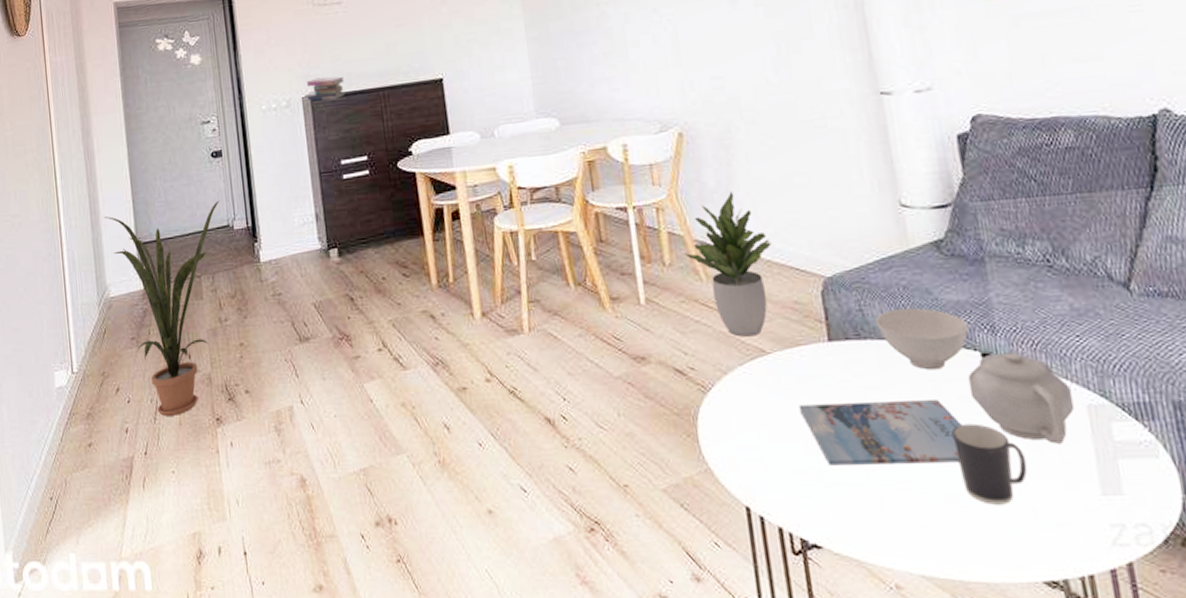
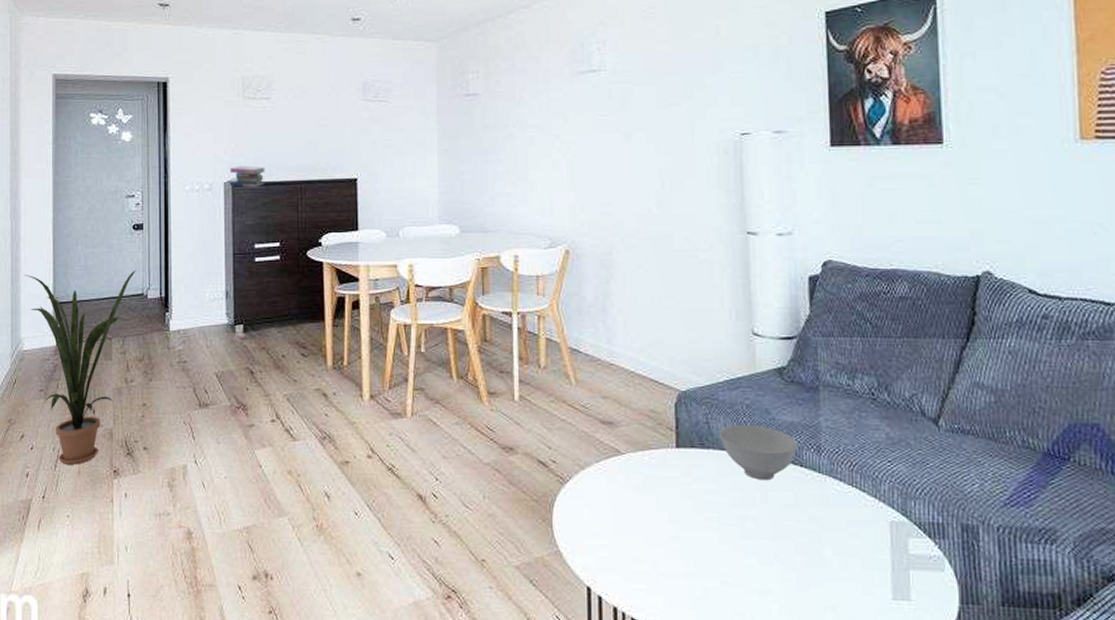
potted plant: present [685,191,772,337] -> none [559,307,637,438]
magazine: present [798,400,962,466] -> none [643,501,782,562]
mug: present [951,423,1028,505] -> none [772,529,834,602]
teapot: present [967,352,1075,444] -> none [792,468,880,553]

